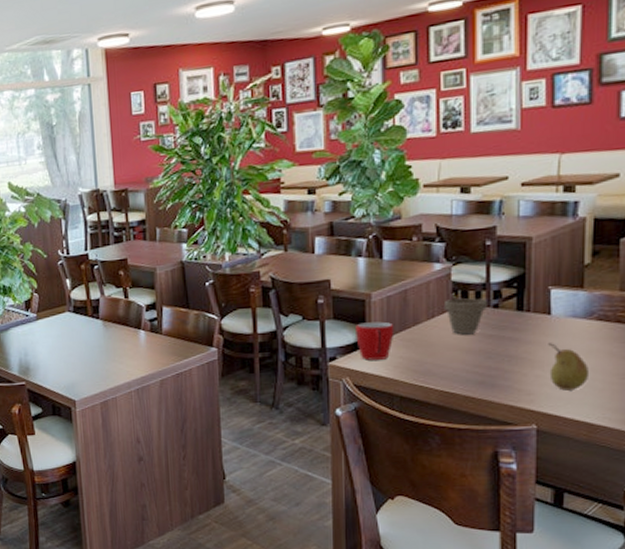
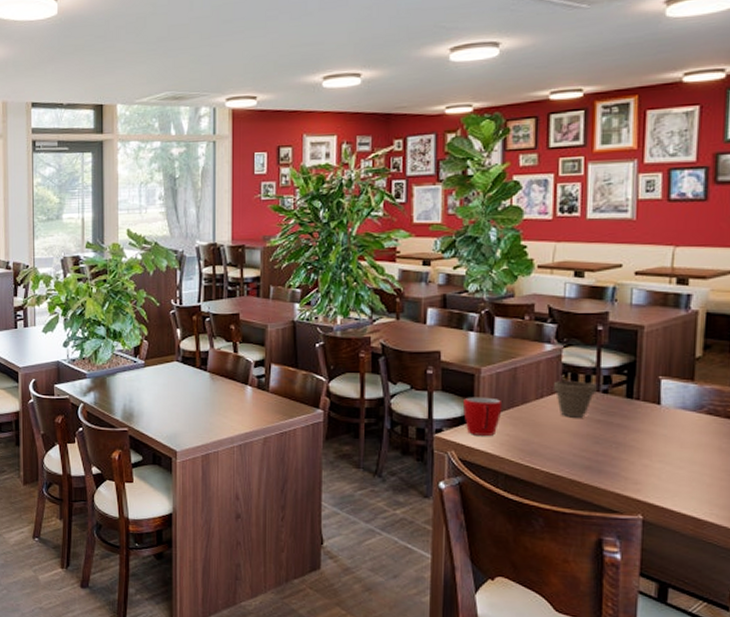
fruit: present [548,343,590,391] -> none [657,433,698,483]

